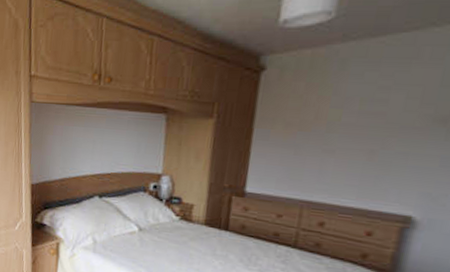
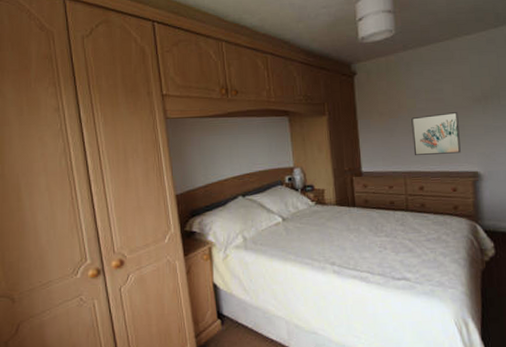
wall art: none [322,133,404,189] -> present [411,112,461,155]

